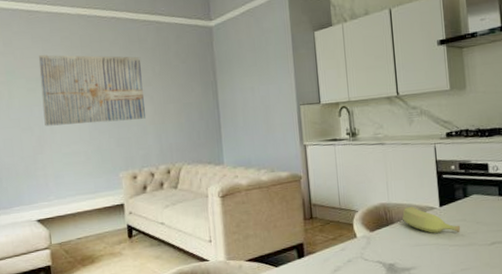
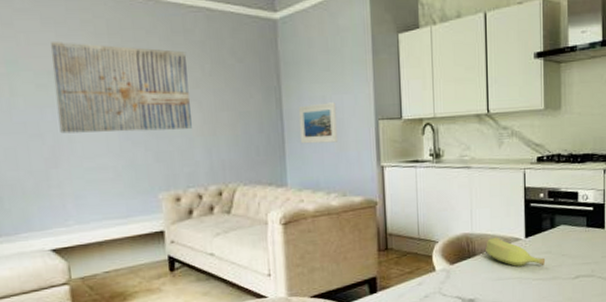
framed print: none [231,92,266,128] -> present [298,102,339,144]

